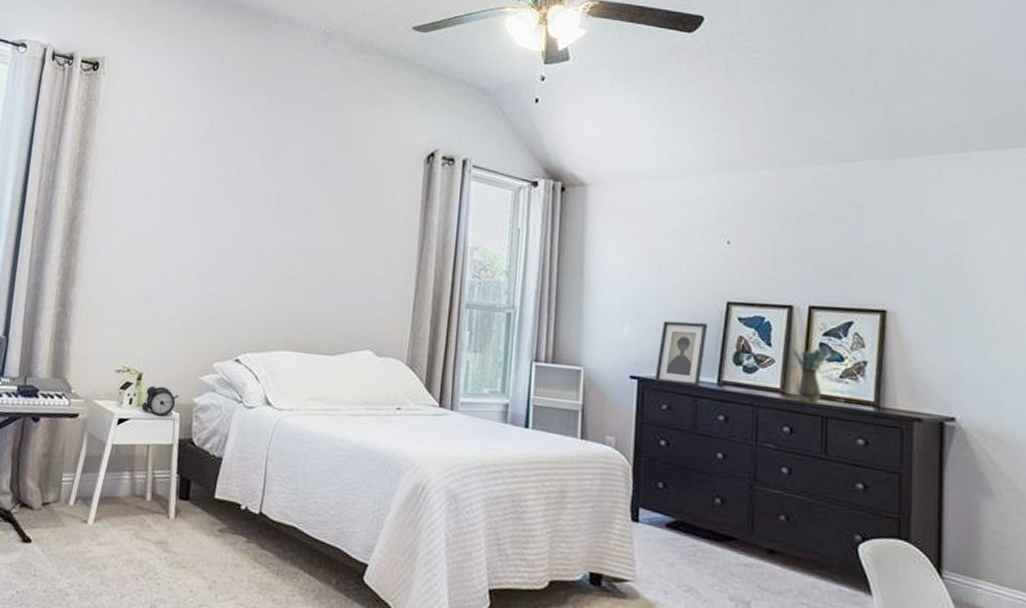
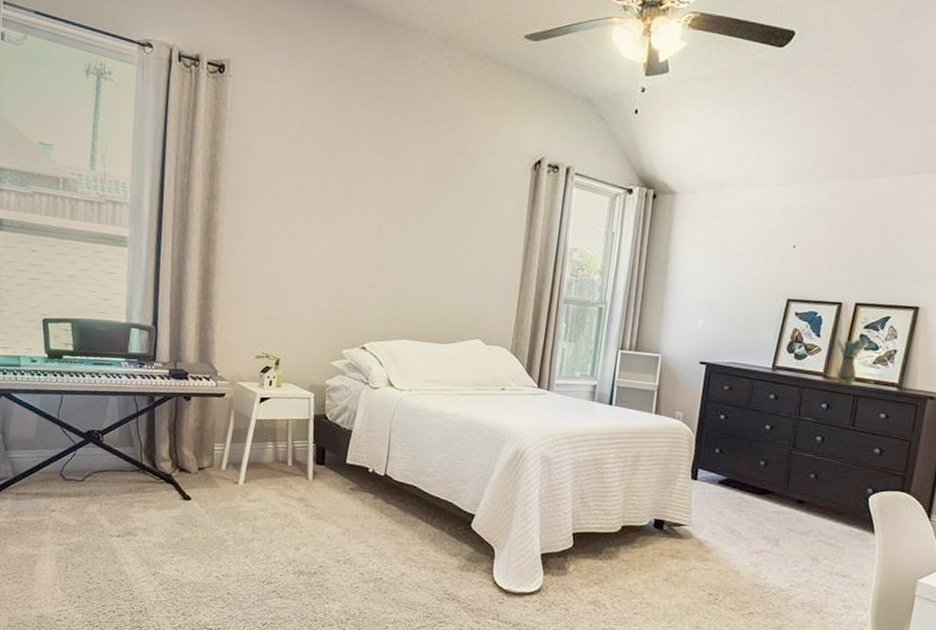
alarm clock: present [141,385,179,417] -> none [280,369,313,397]
picture frame: present [654,321,708,387] -> none [720,315,769,371]

